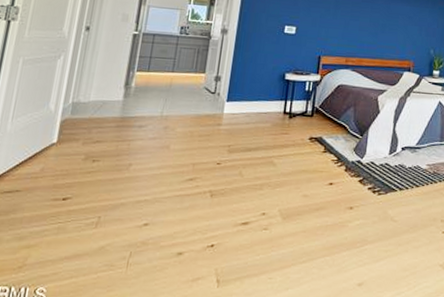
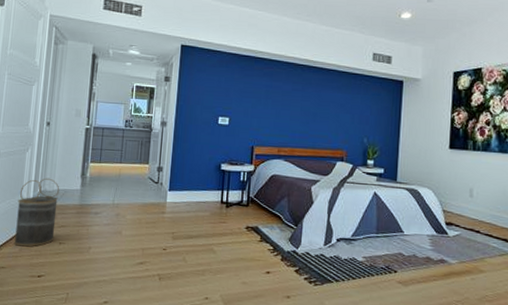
basket: none [33,88,98,166] -> present [13,178,60,247]

